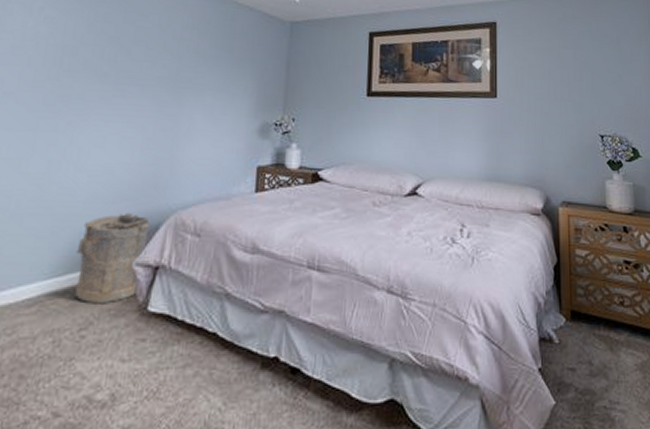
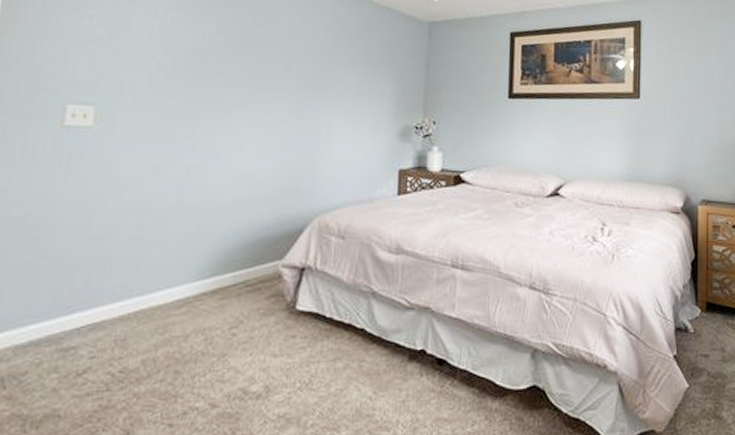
laundry hamper: present [75,212,150,304] -> none [221,216,294,304]

